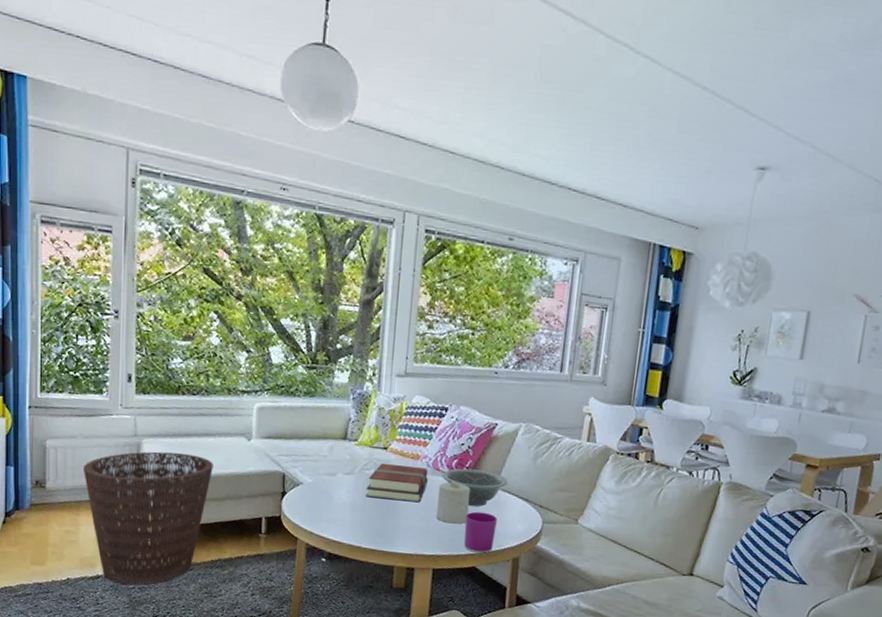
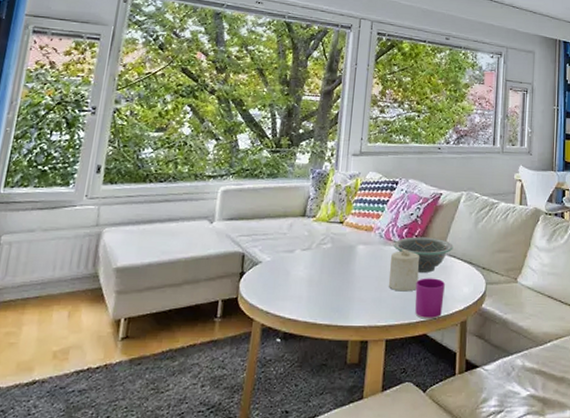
basket: present [82,451,213,586] -> none [35,239,174,389]
books: present [366,462,428,503] -> none [322,236,381,273]

